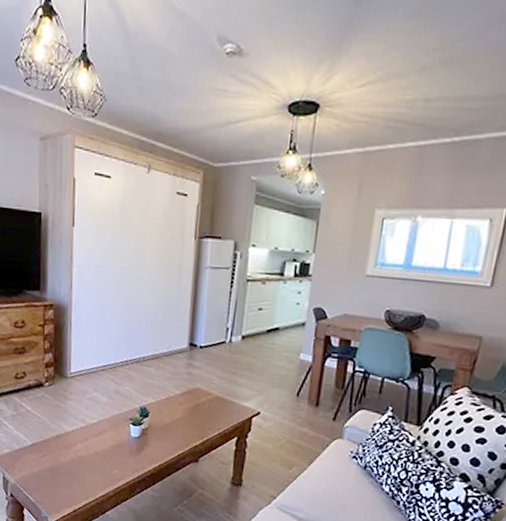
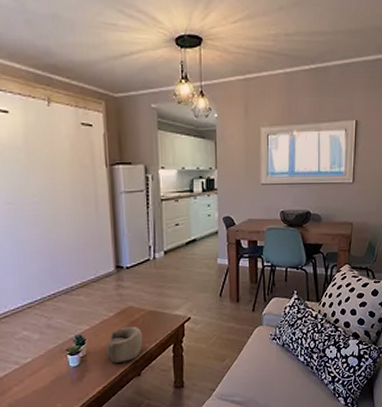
decorative bowl: none [168,408,207,445] -> present [107,326,143,364]

